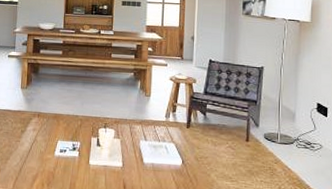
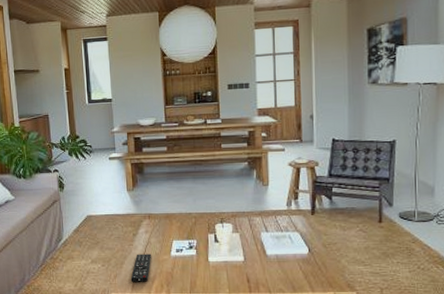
remote control: none [13,150,37,180] -> present [130,254,152,282]

